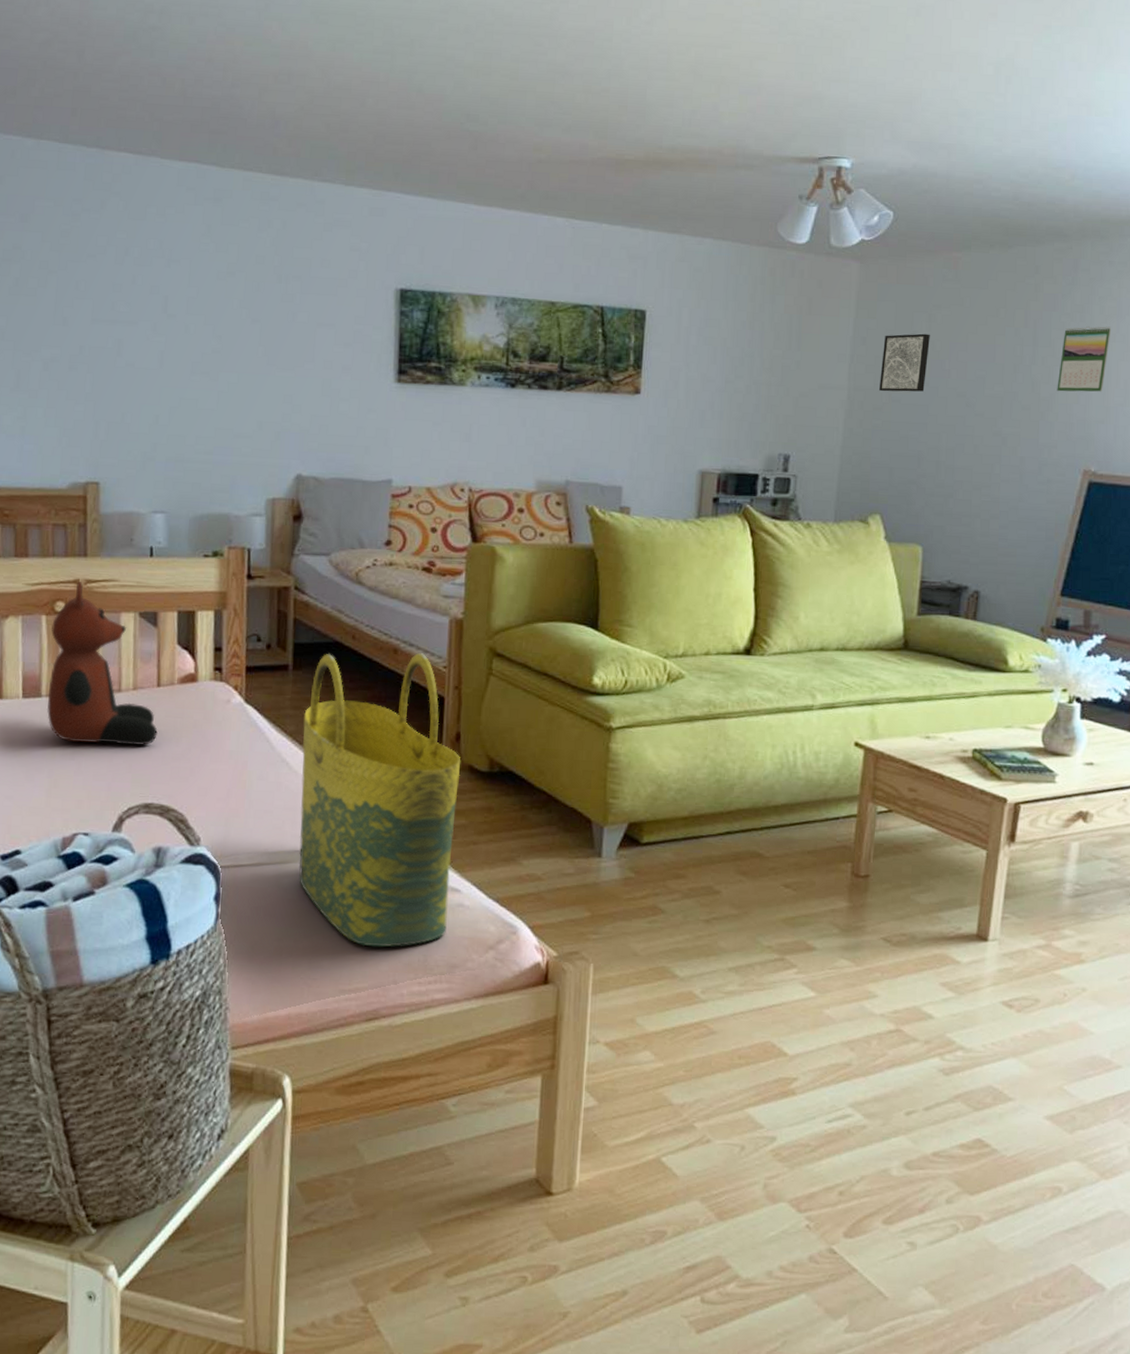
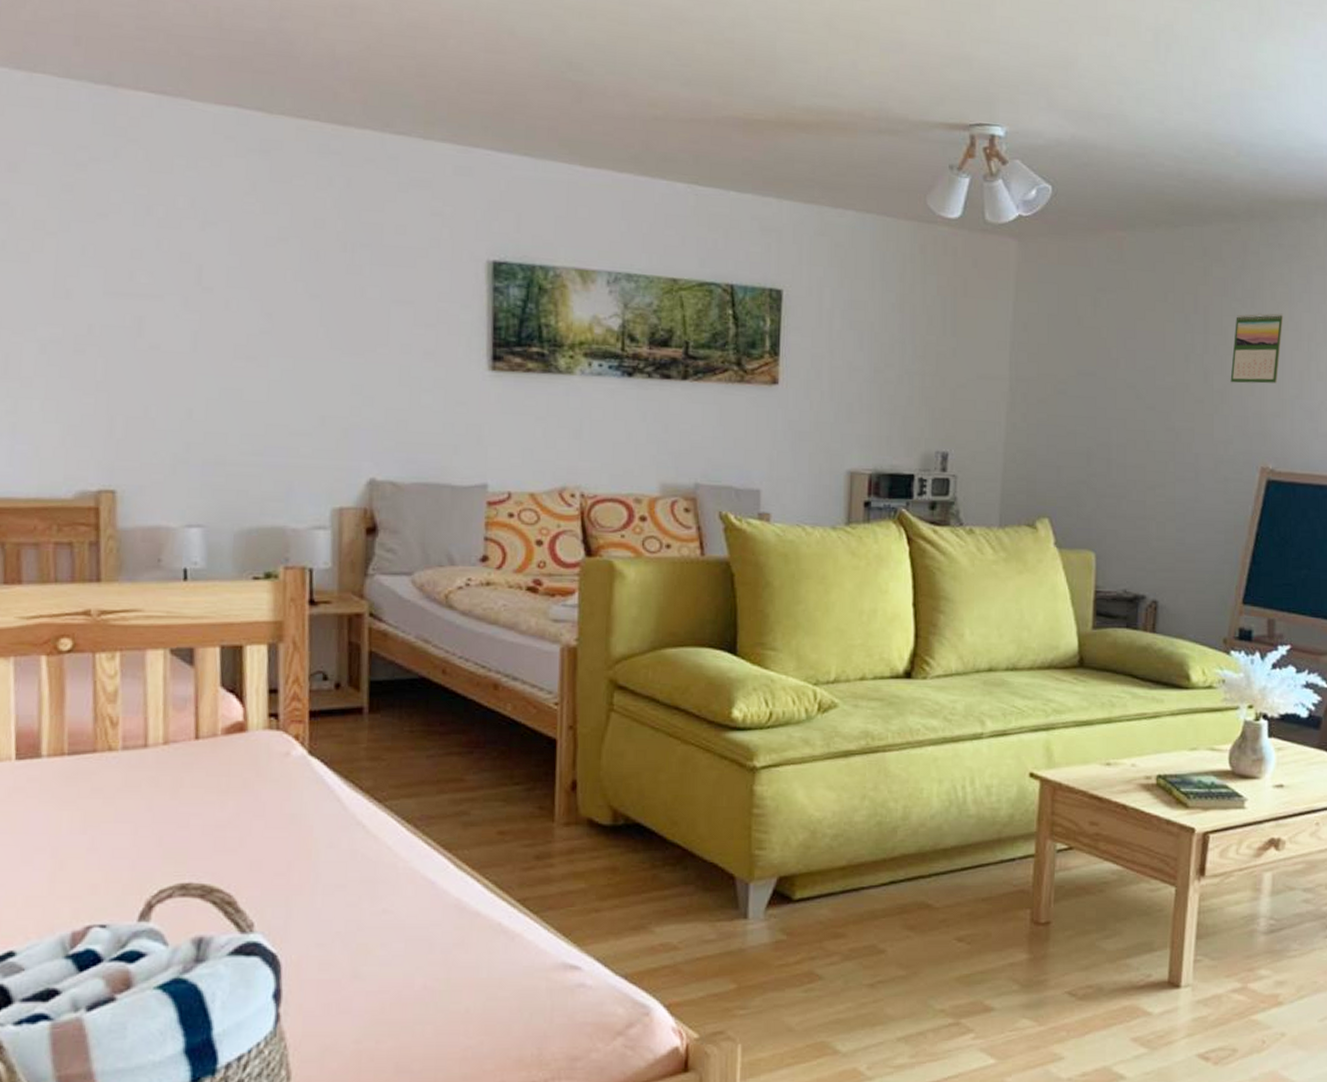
teddy bear: present [46,582,158,745] -> none [48,613,196,813]
tote bag: present [298,653,461,947] -> none [380,688,579,1043]
wall art: present [879,333,930,392] -> none [1043,319,1096,383]

